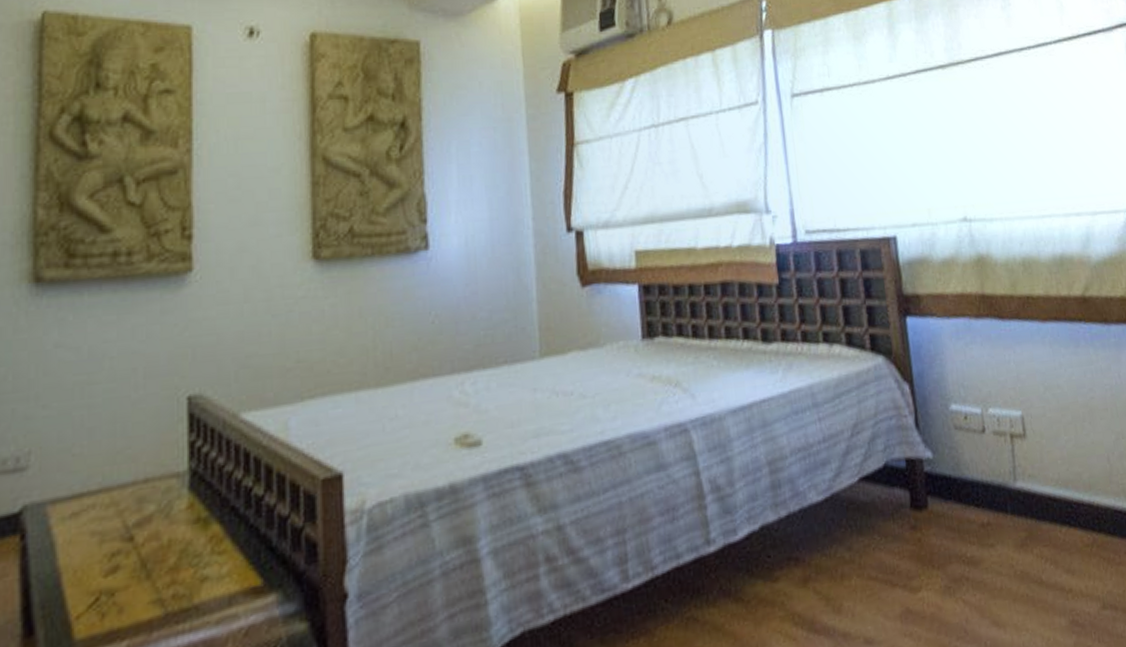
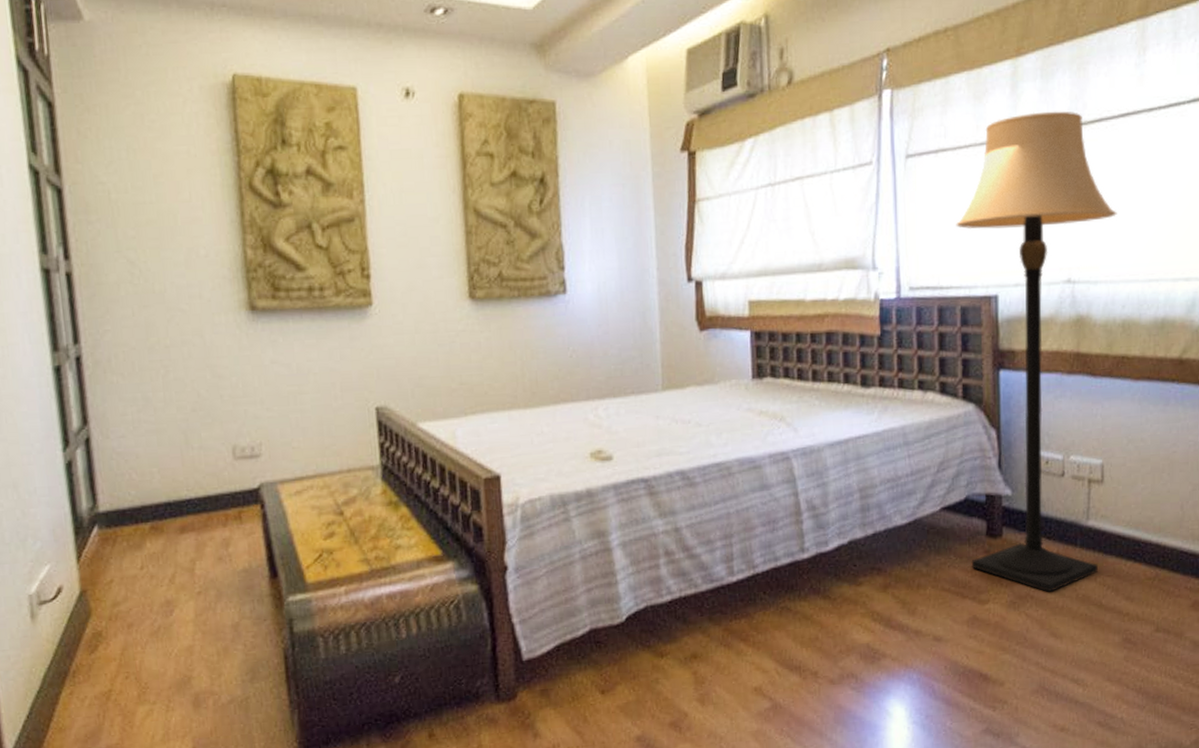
lamp: none [847,50,1033,572] -> present [956,111,1117,593]

